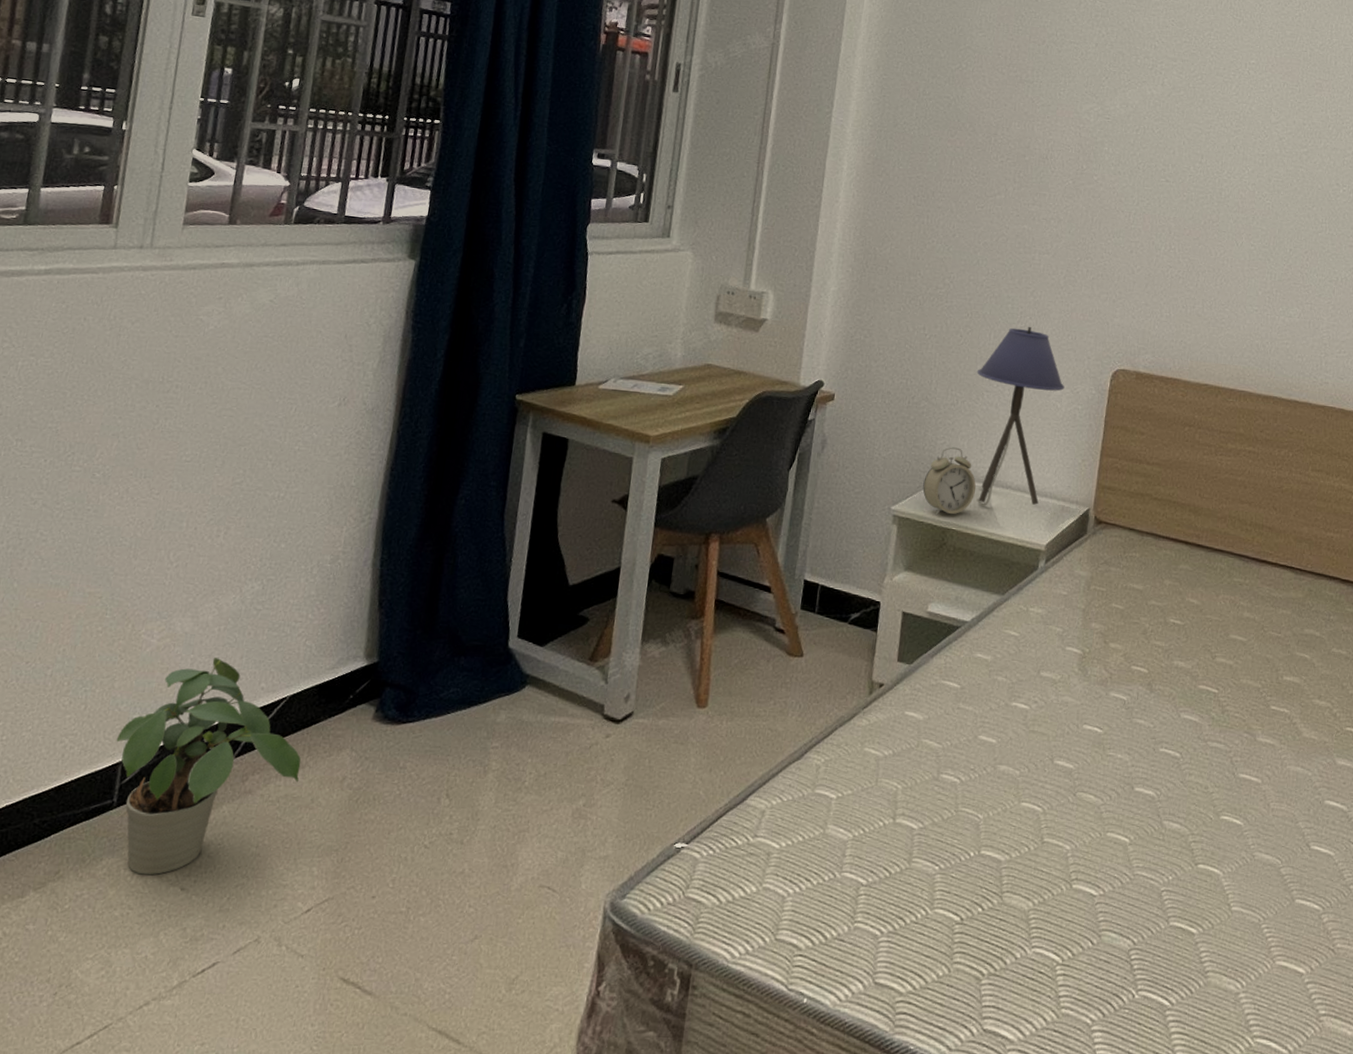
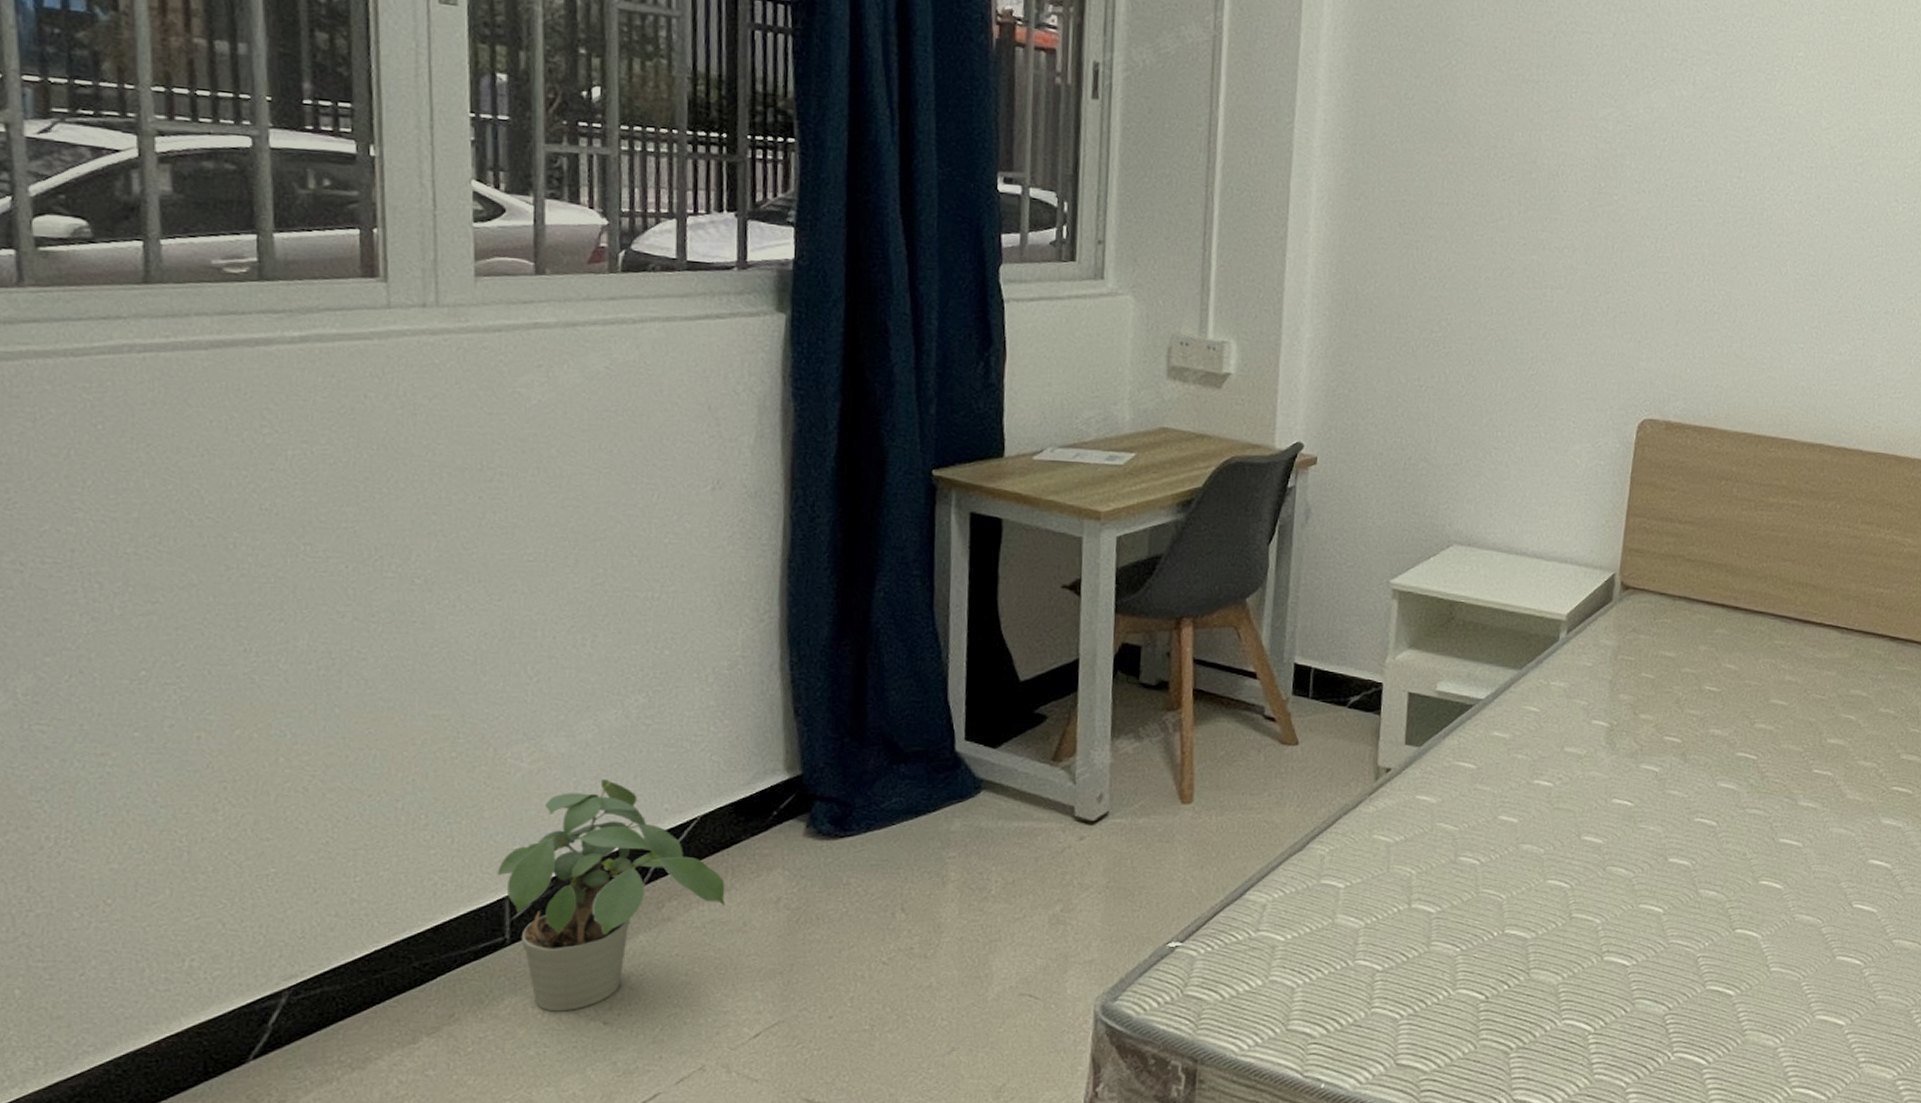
alarm clock: present [922,447,976,516] -> none [1425,512,1487,588]
table lamp: present [976,326,1065,507] -> none [1482,373,1585,577]

